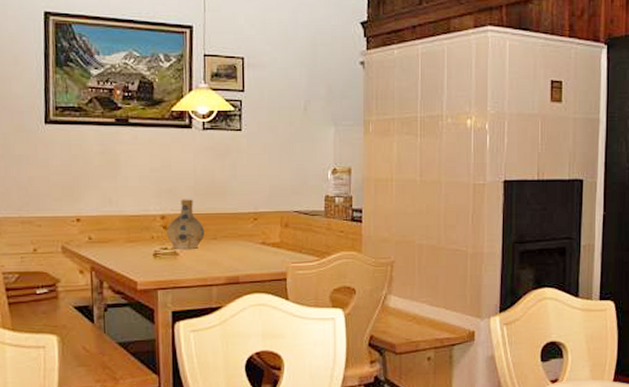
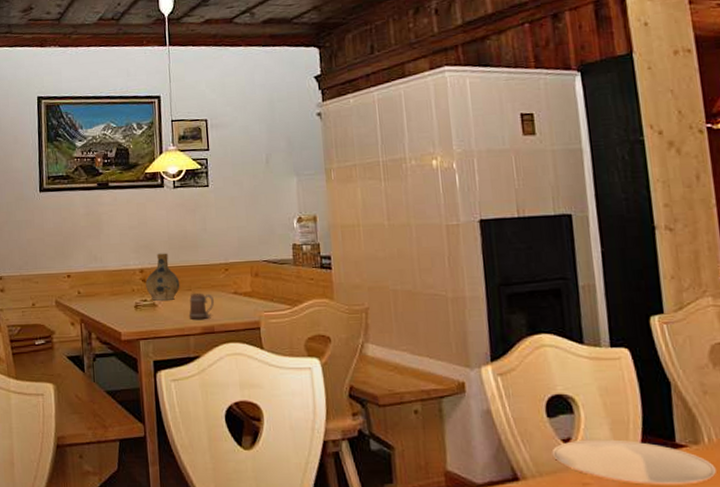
beer mug: none [212,243,240,270] -> present [188,294,214,321]

